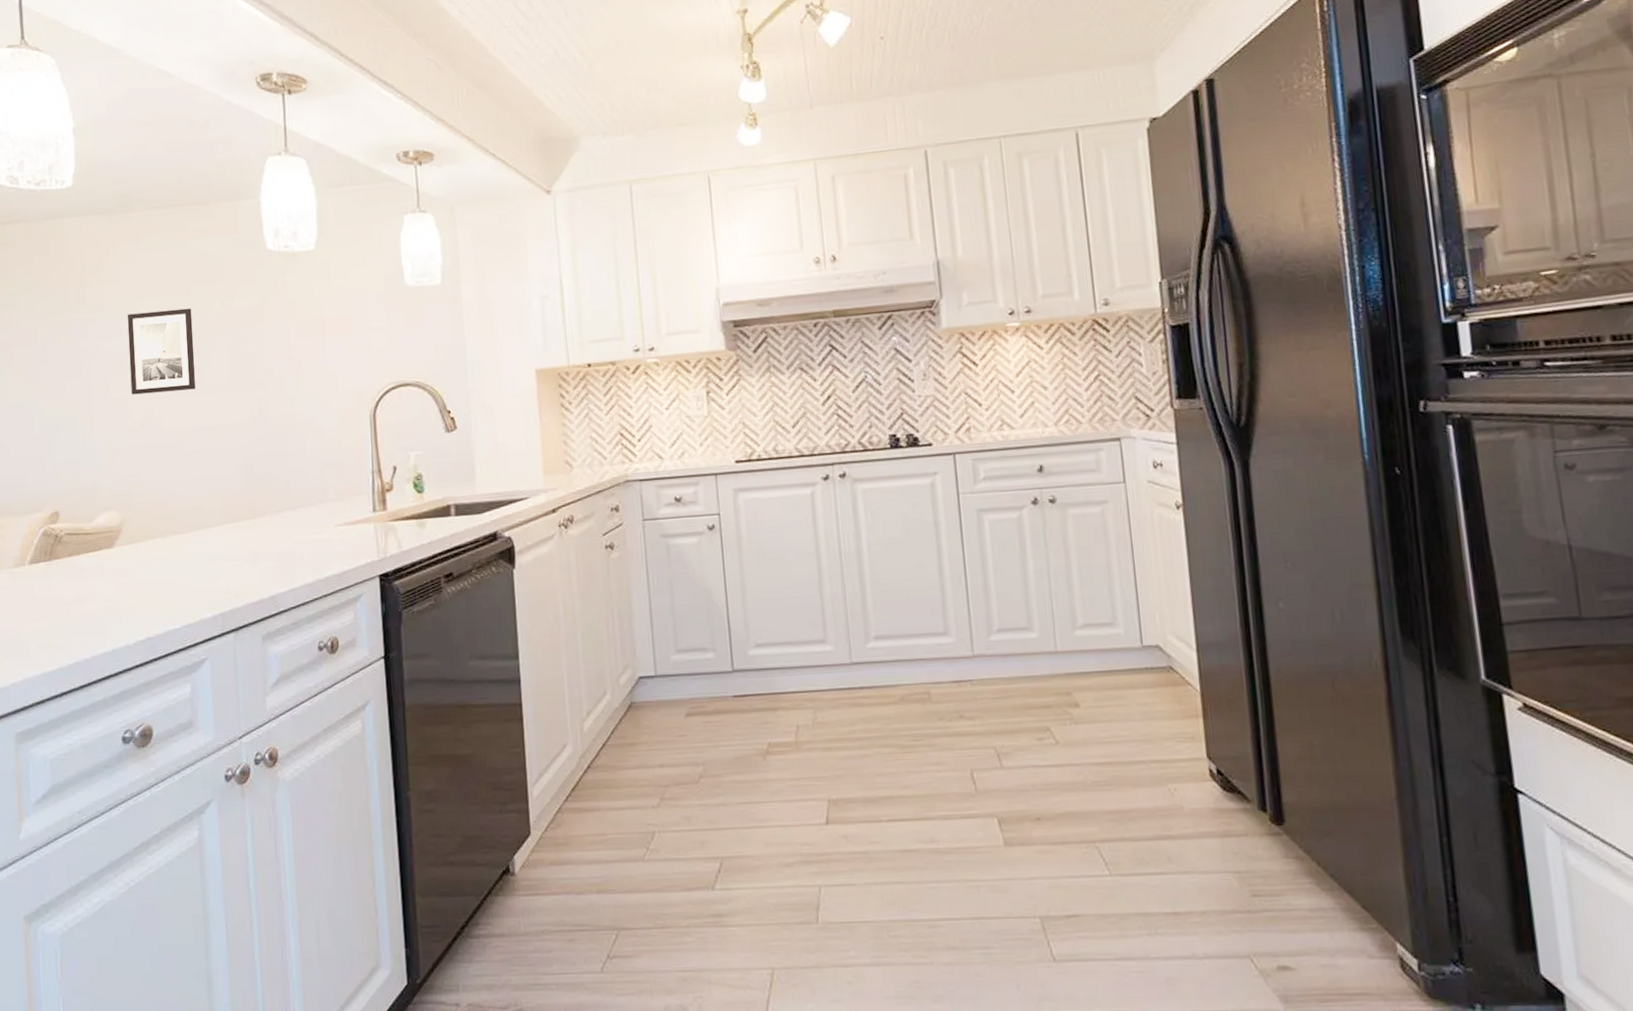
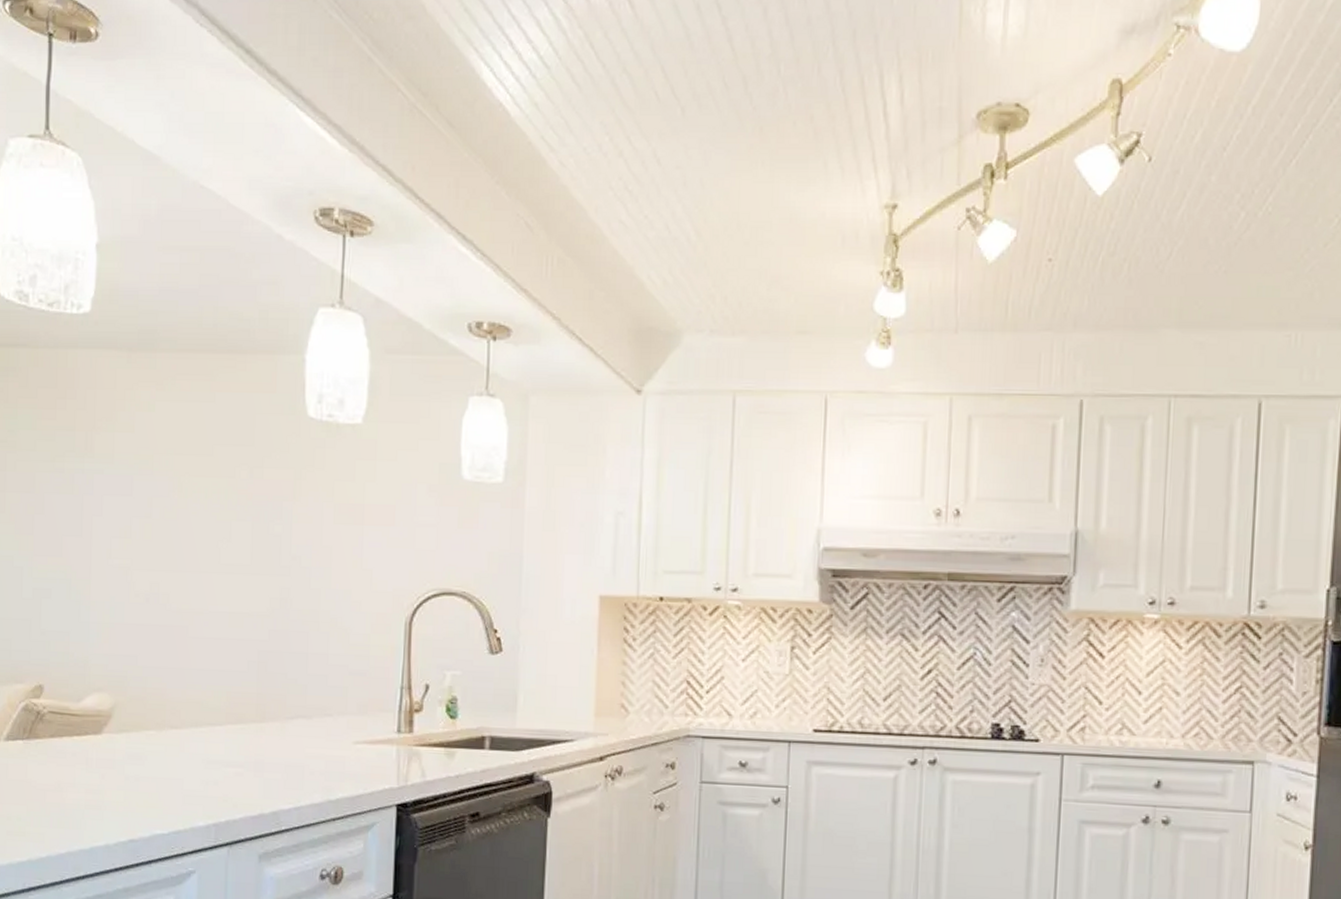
wall art: present [127,308,195,395] -> none [137,470,214,567]

